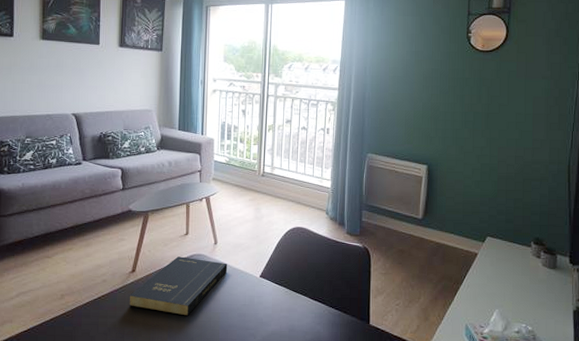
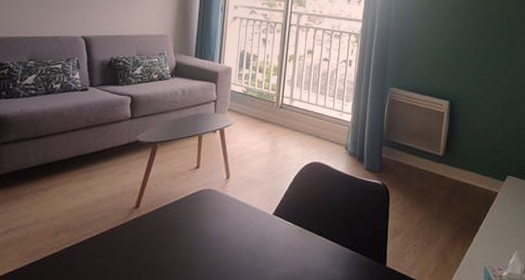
book: present [129,256,228,316] -> none [129,191,240,256]

